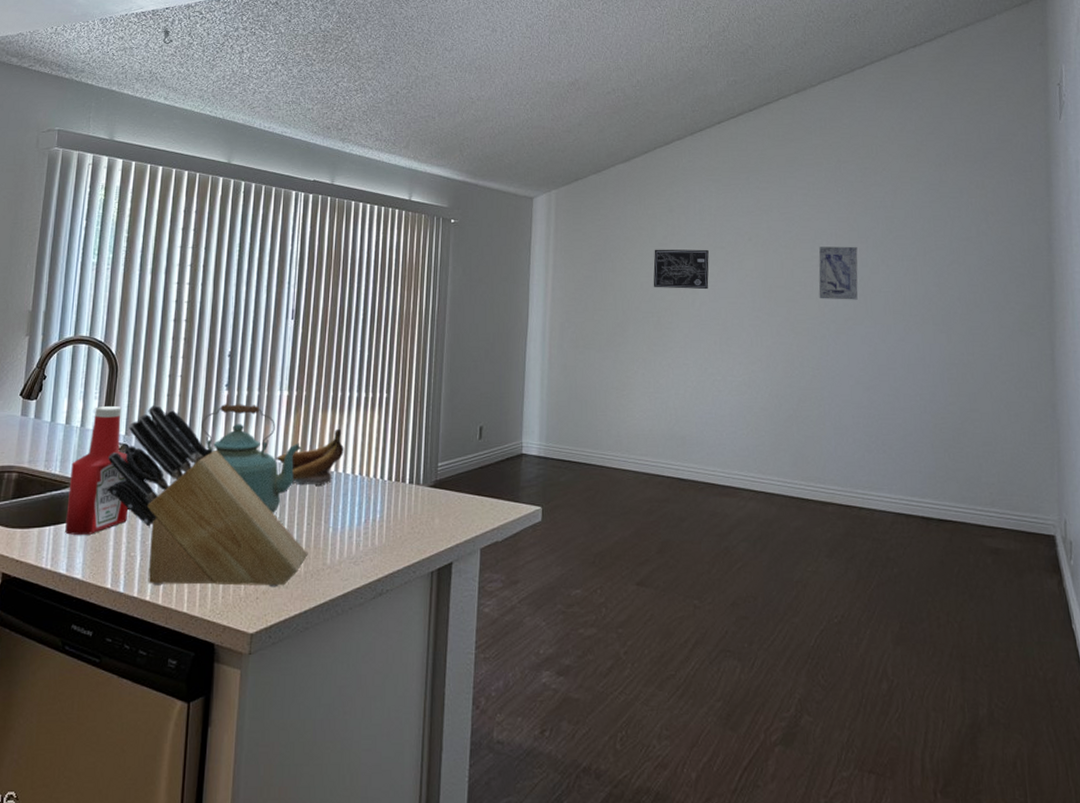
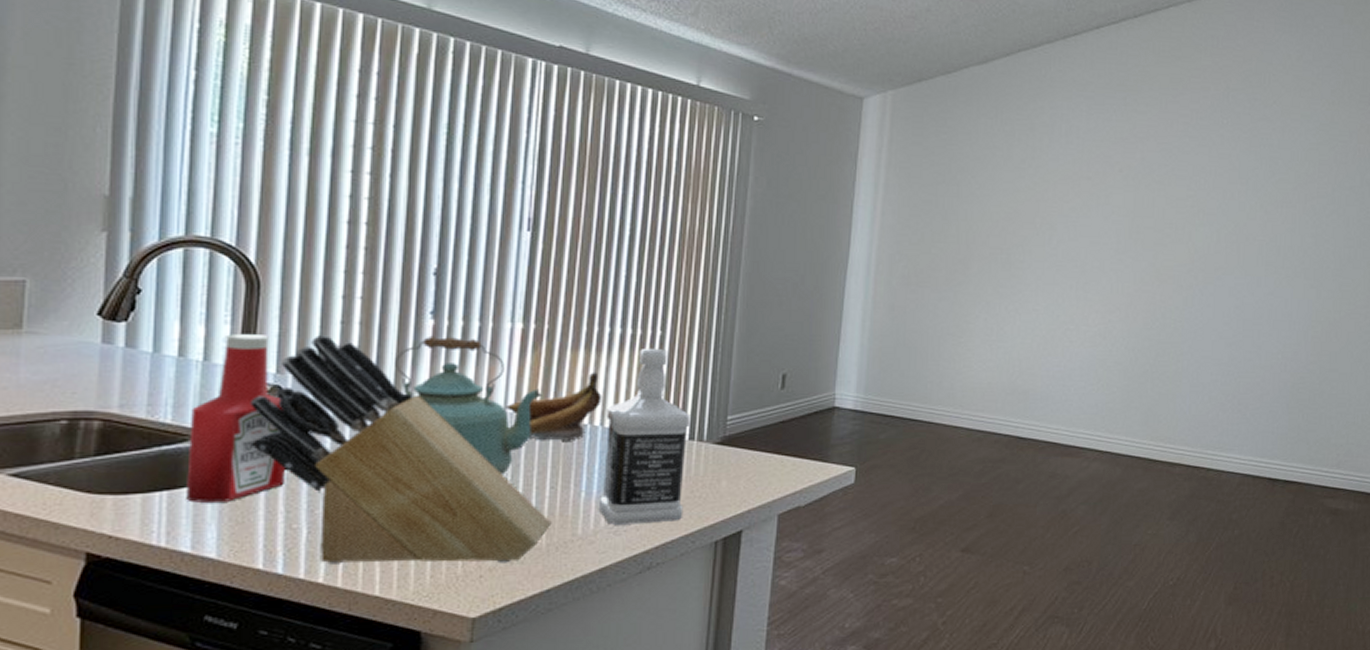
bottle: none [342,407,410,556] -> present [598,348,691,525]
wall art: present [653,249,709,290] -> none [1004,174,1072,226]
wall art: present [819,246,858,300] -> none [1190,185,1237,248]

